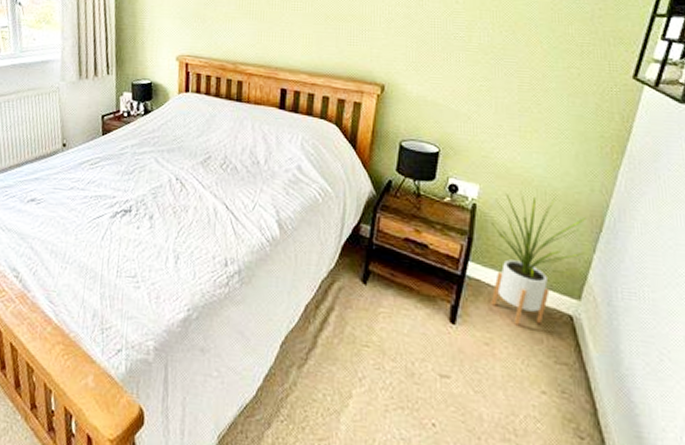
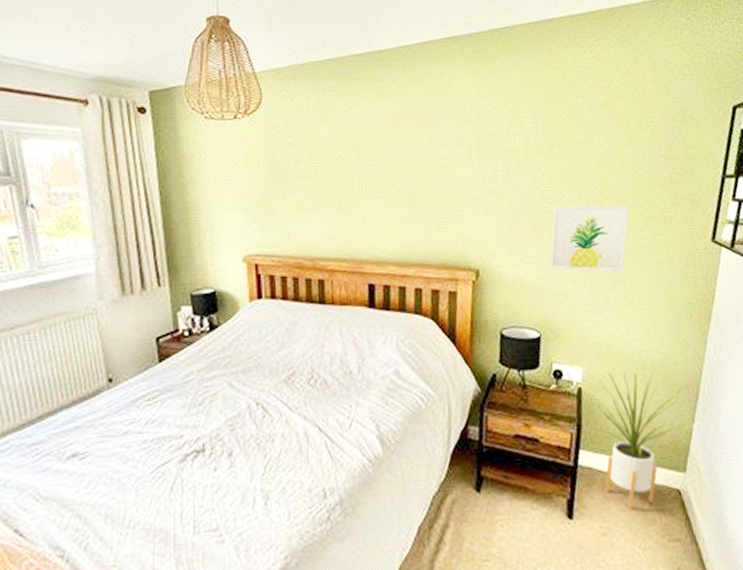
wall art: none [455,34,543,100] -> present [549,206,629,272]

